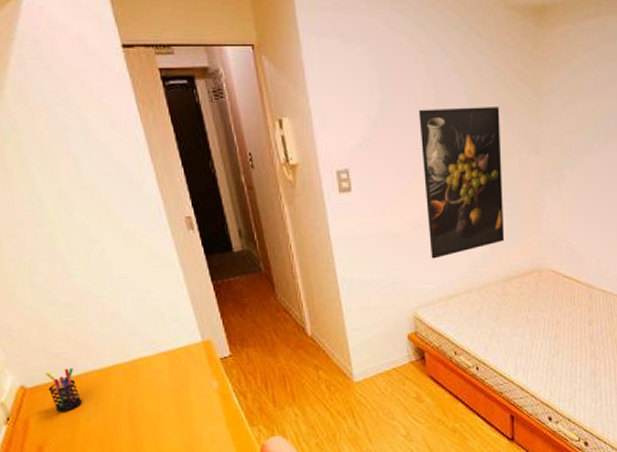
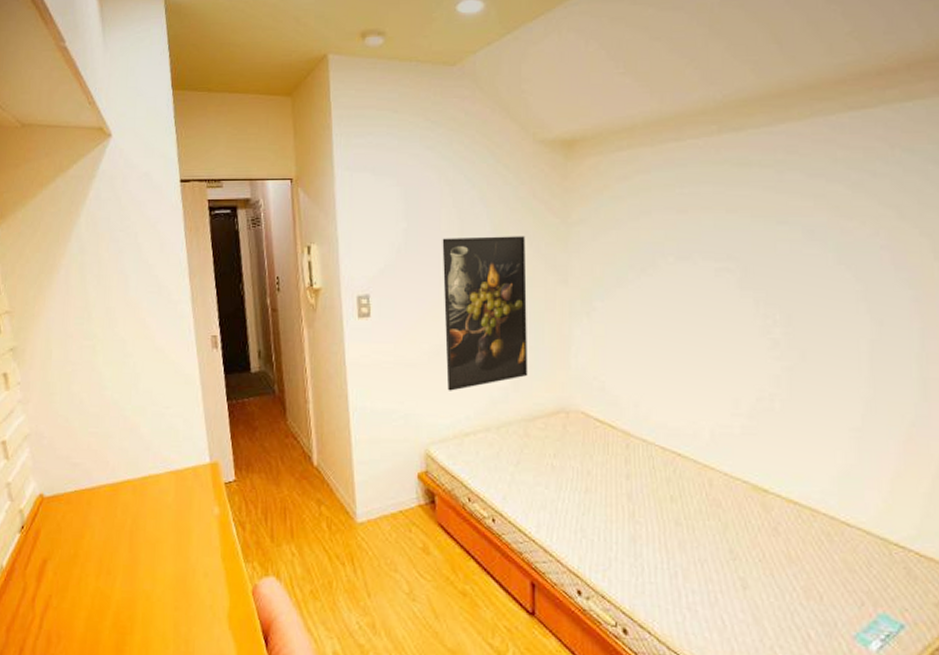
pen holder: present [45,368,83,413] -> none [62,479,91,526]

